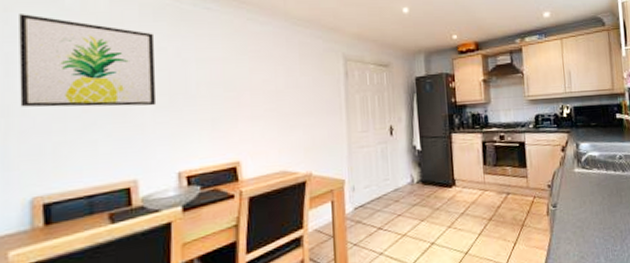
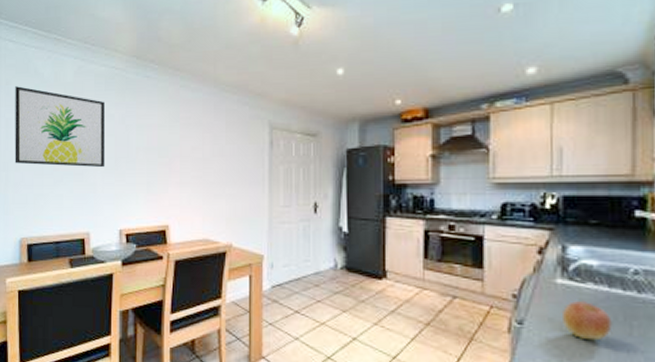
apple: none [579,182,611,212] -> present [561,300,612,341]

